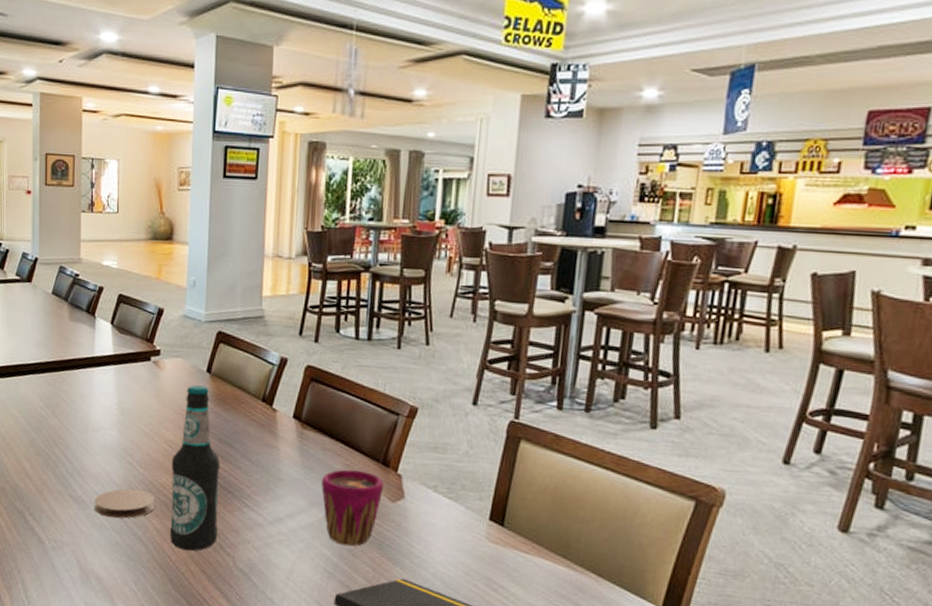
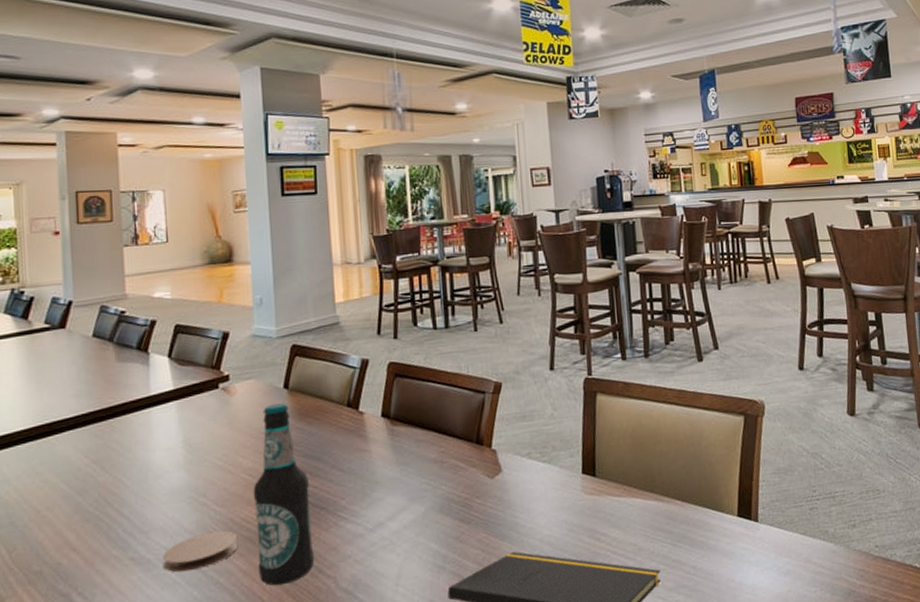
cup: present [321,469,383,547] -> none [419,454,481,535]

